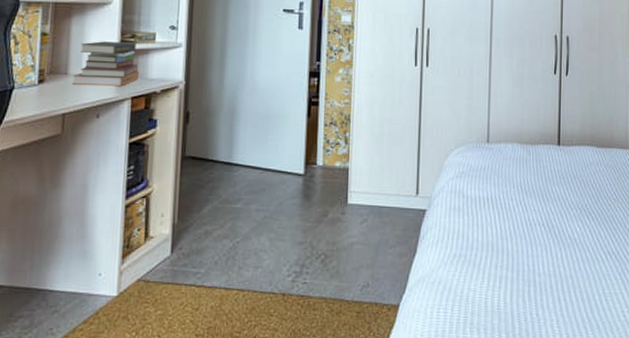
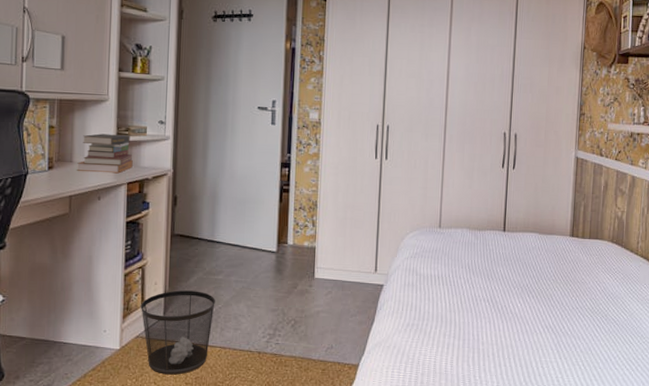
waste bin: none [143,223,232,325] -> present [140,290,215,375]

